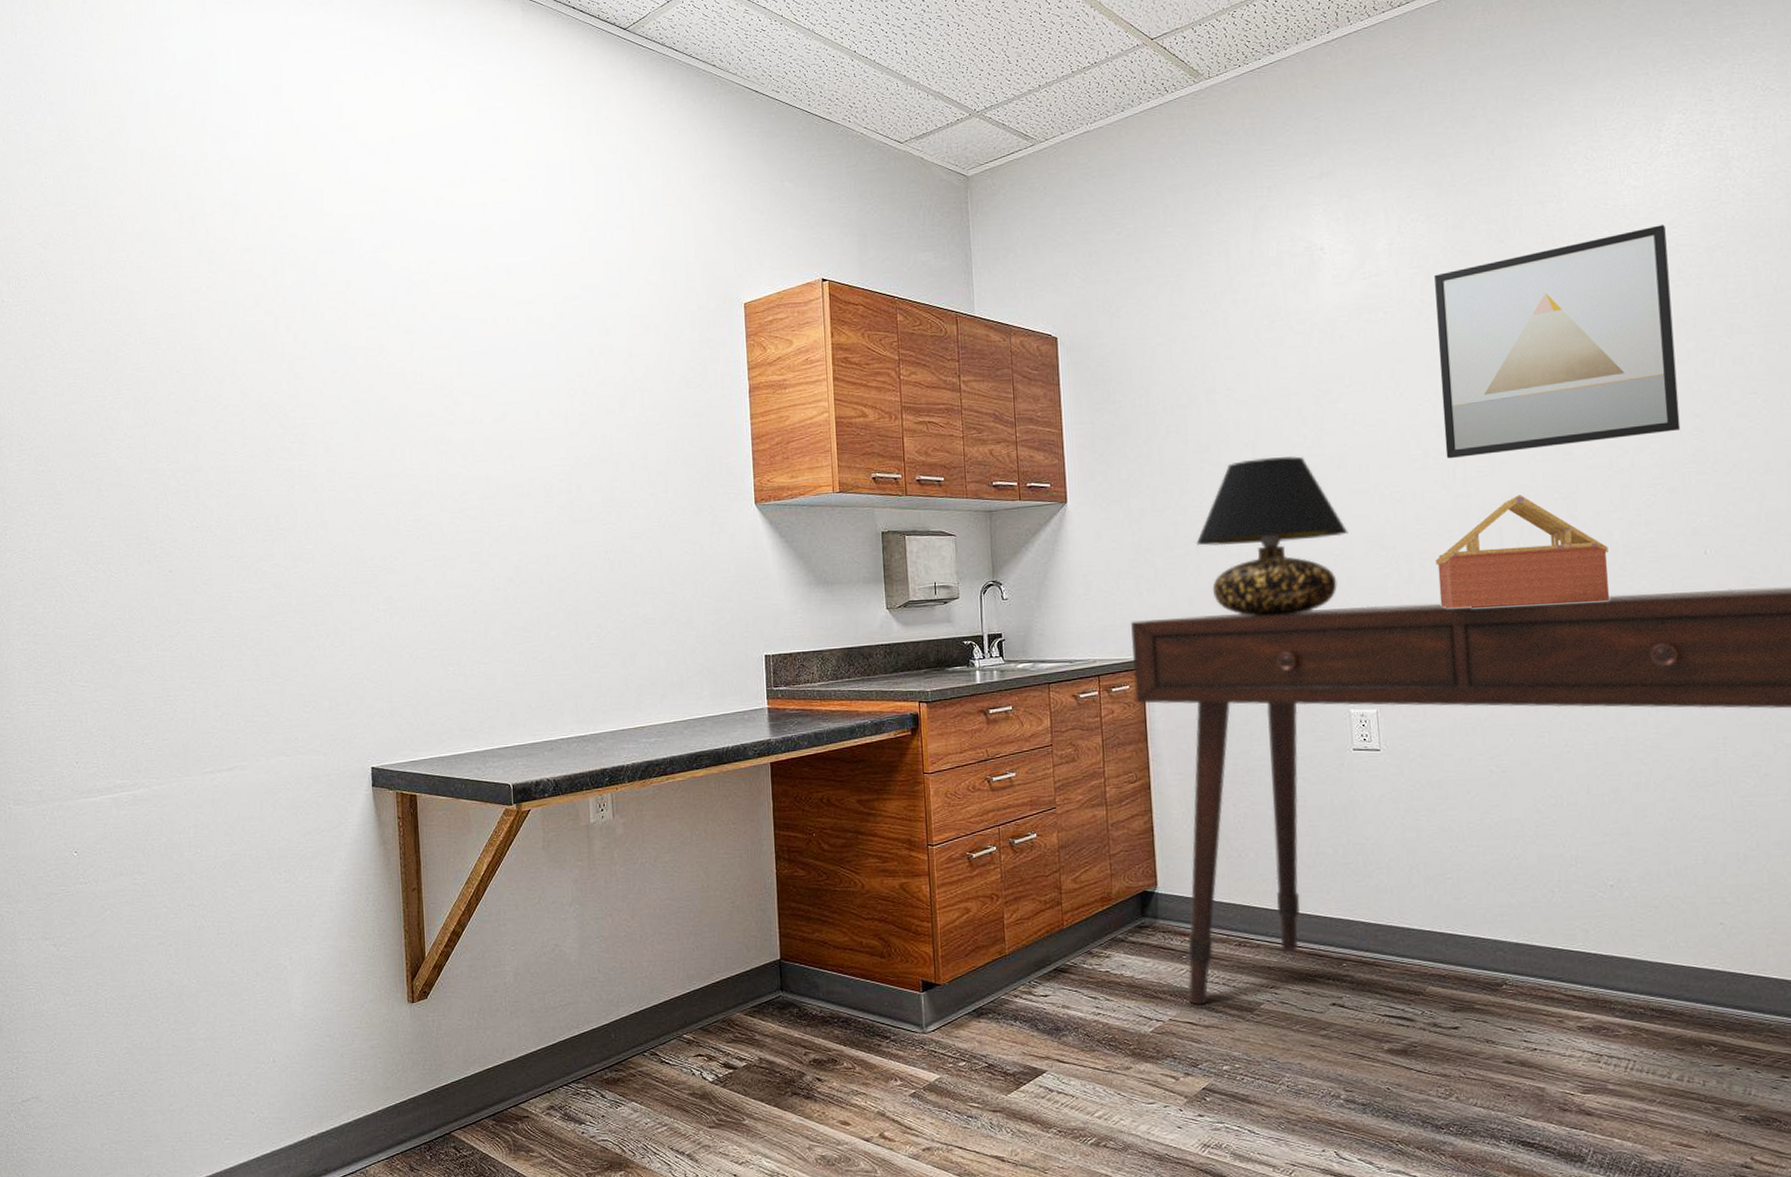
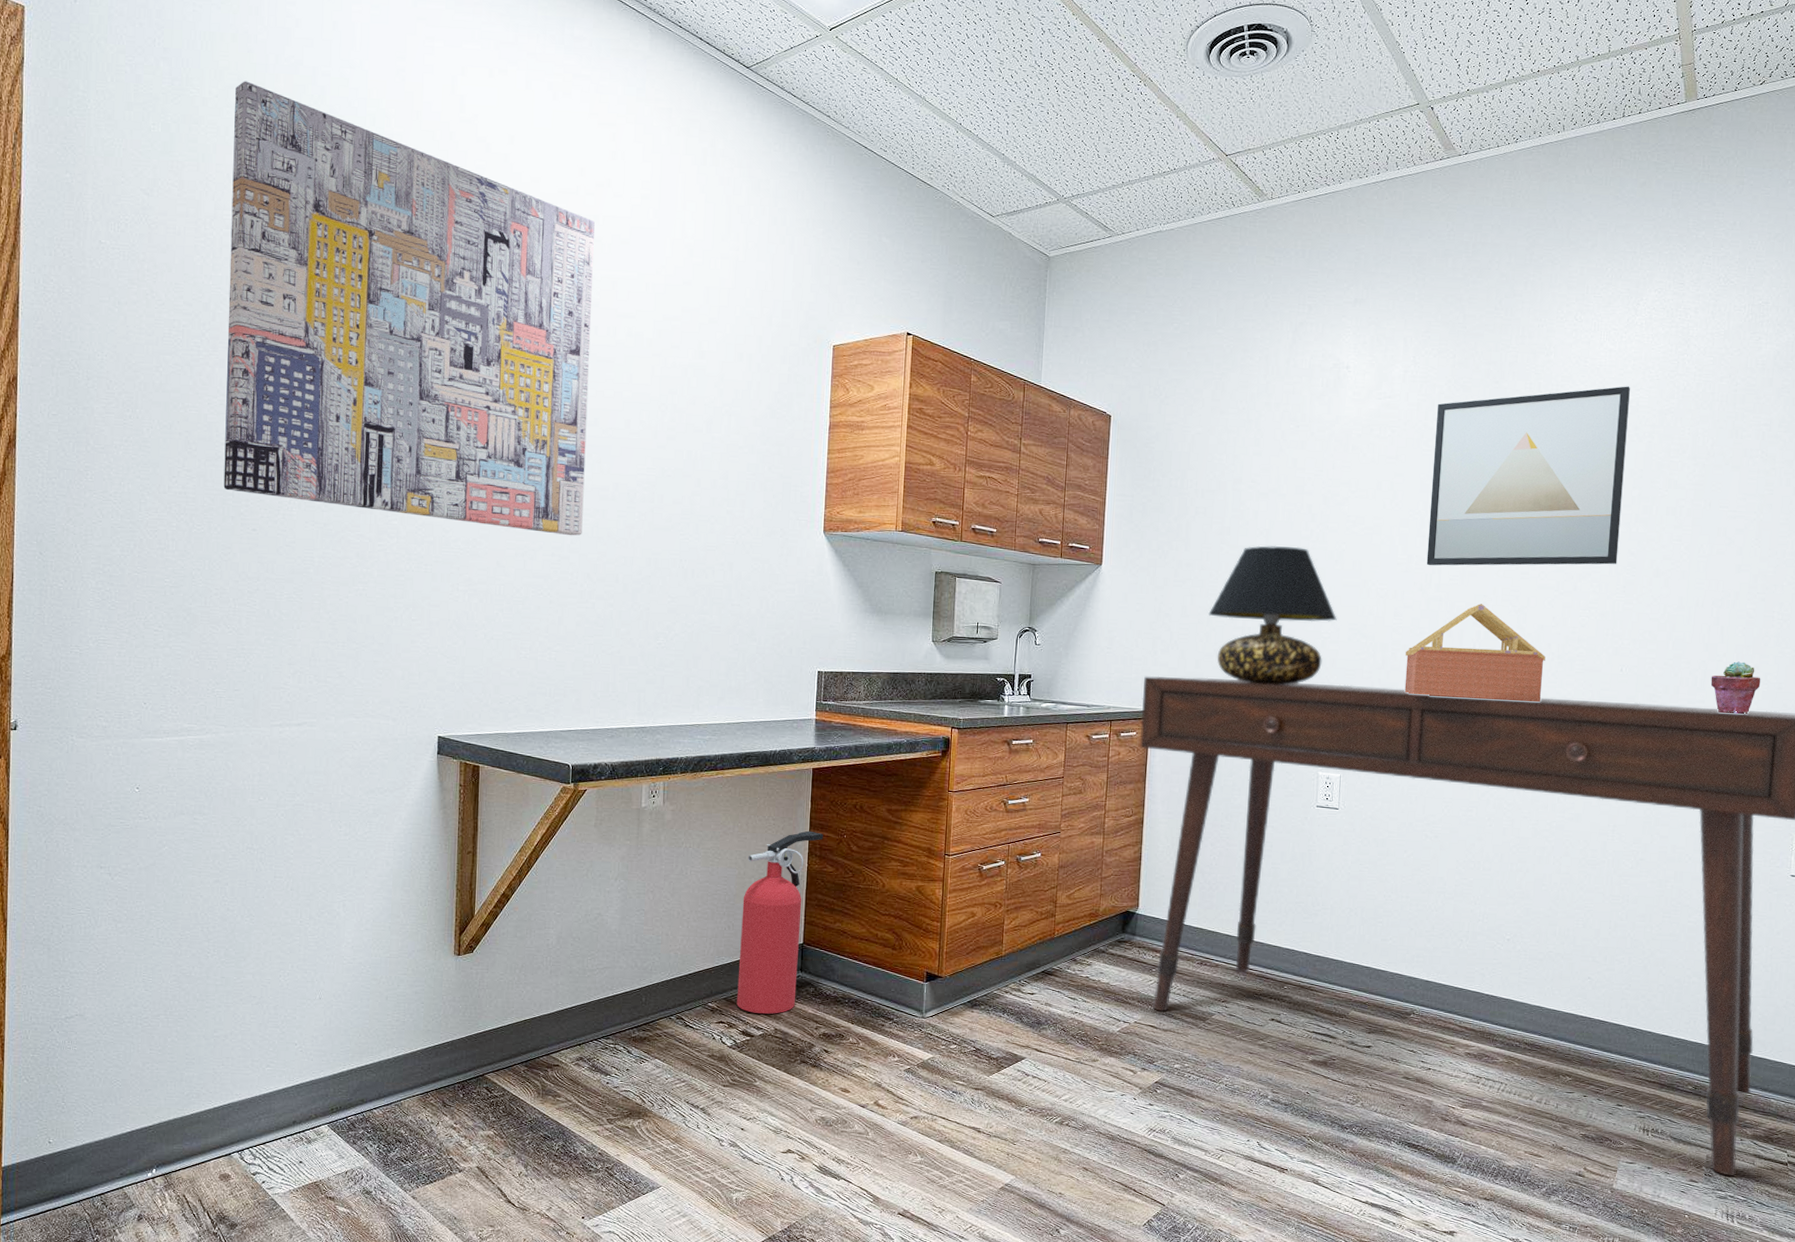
wall art: none [120,122,500,540] -> present [223,81,595,536]
fire extinguisher: none [709,832,790,1042] -> present [736,830,823,1014]

